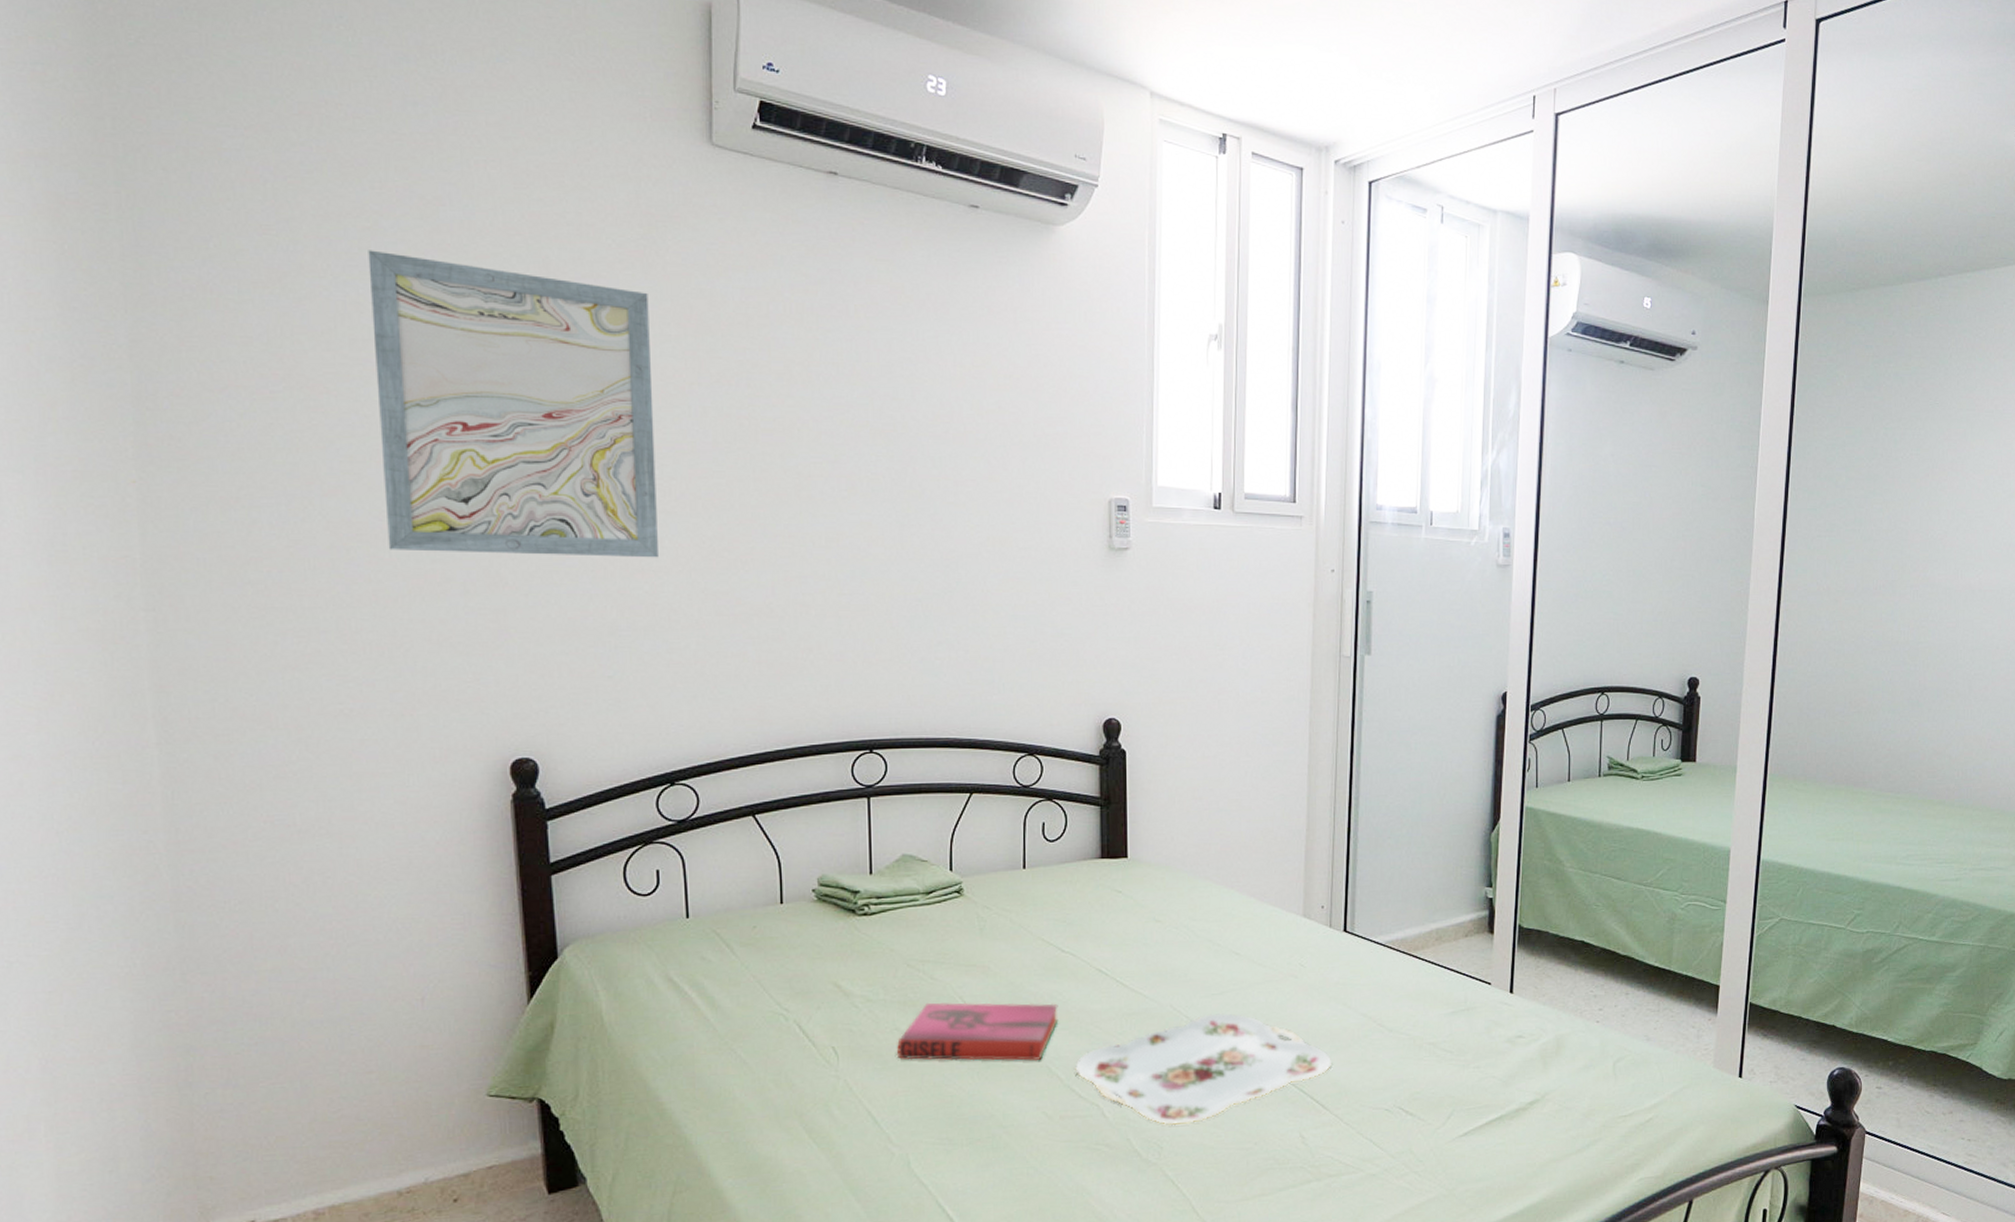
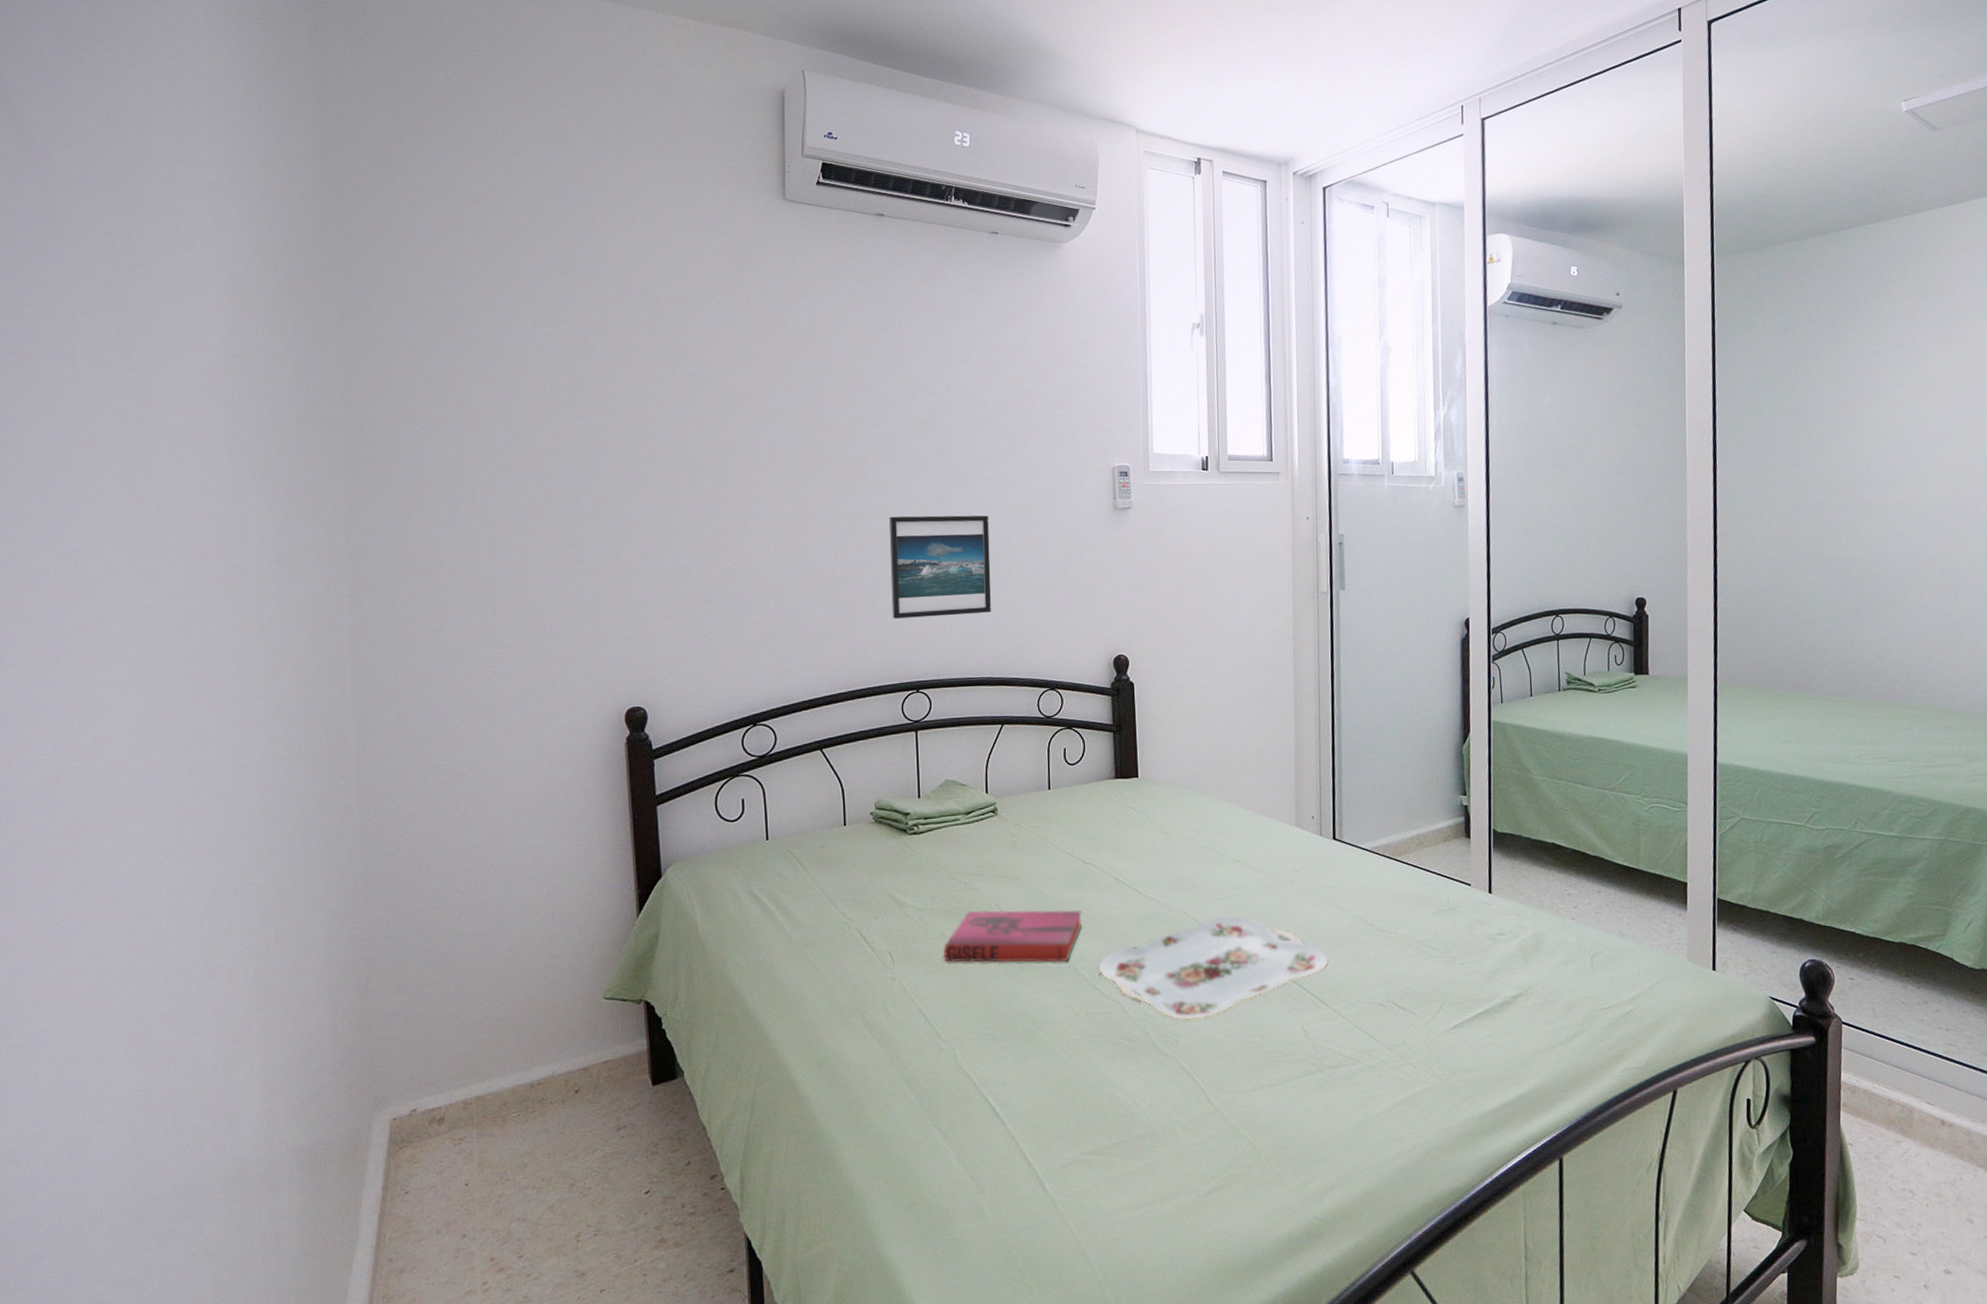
wall art: present [368,250,658,558] -> none [521,302,743,540]
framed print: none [838,544,961,666] -> present [888,515,991,619]

